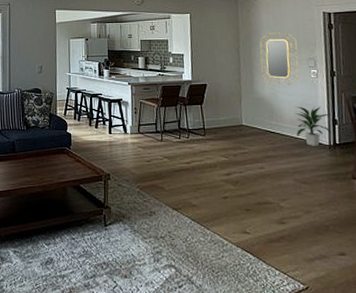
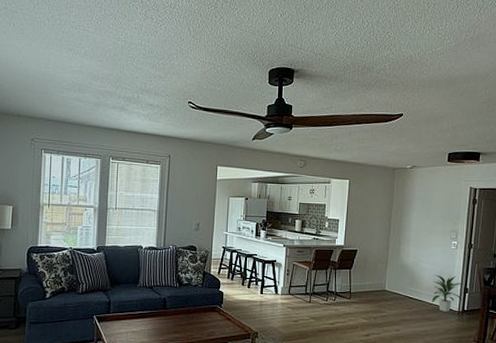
home mirror: present [260,32,299,86] -> none [407,204,444,255]

